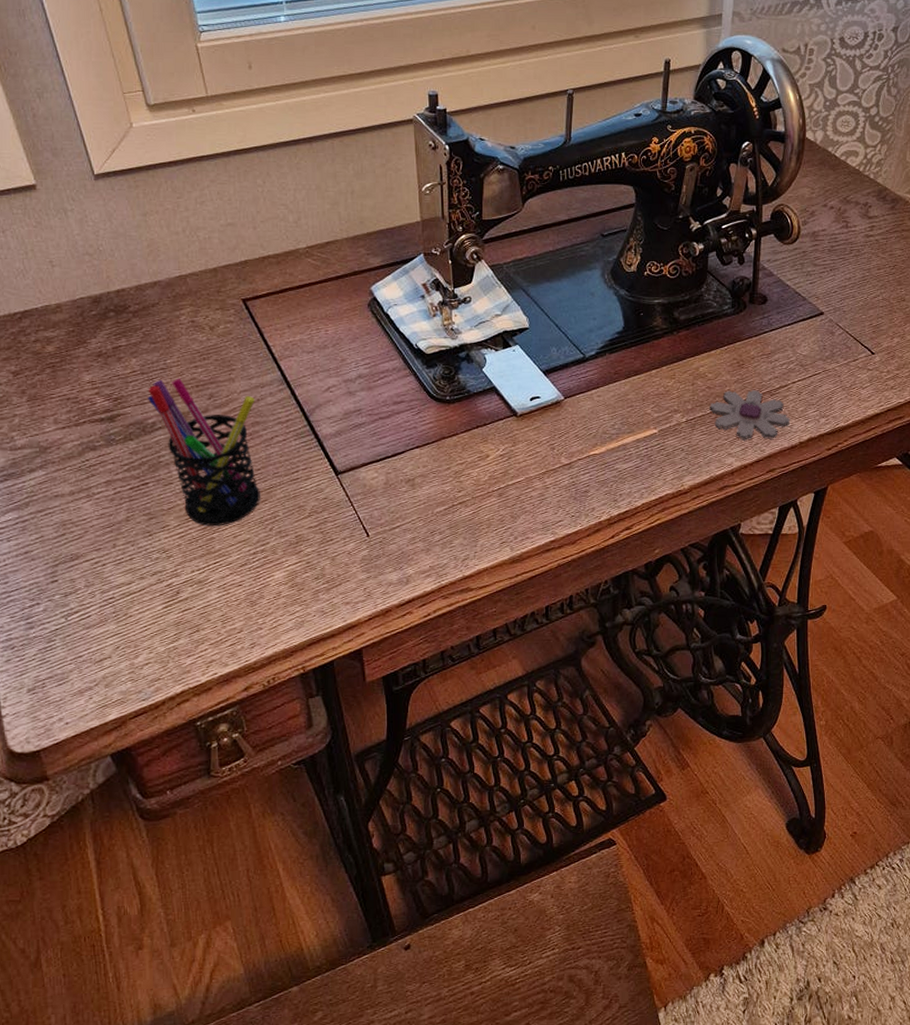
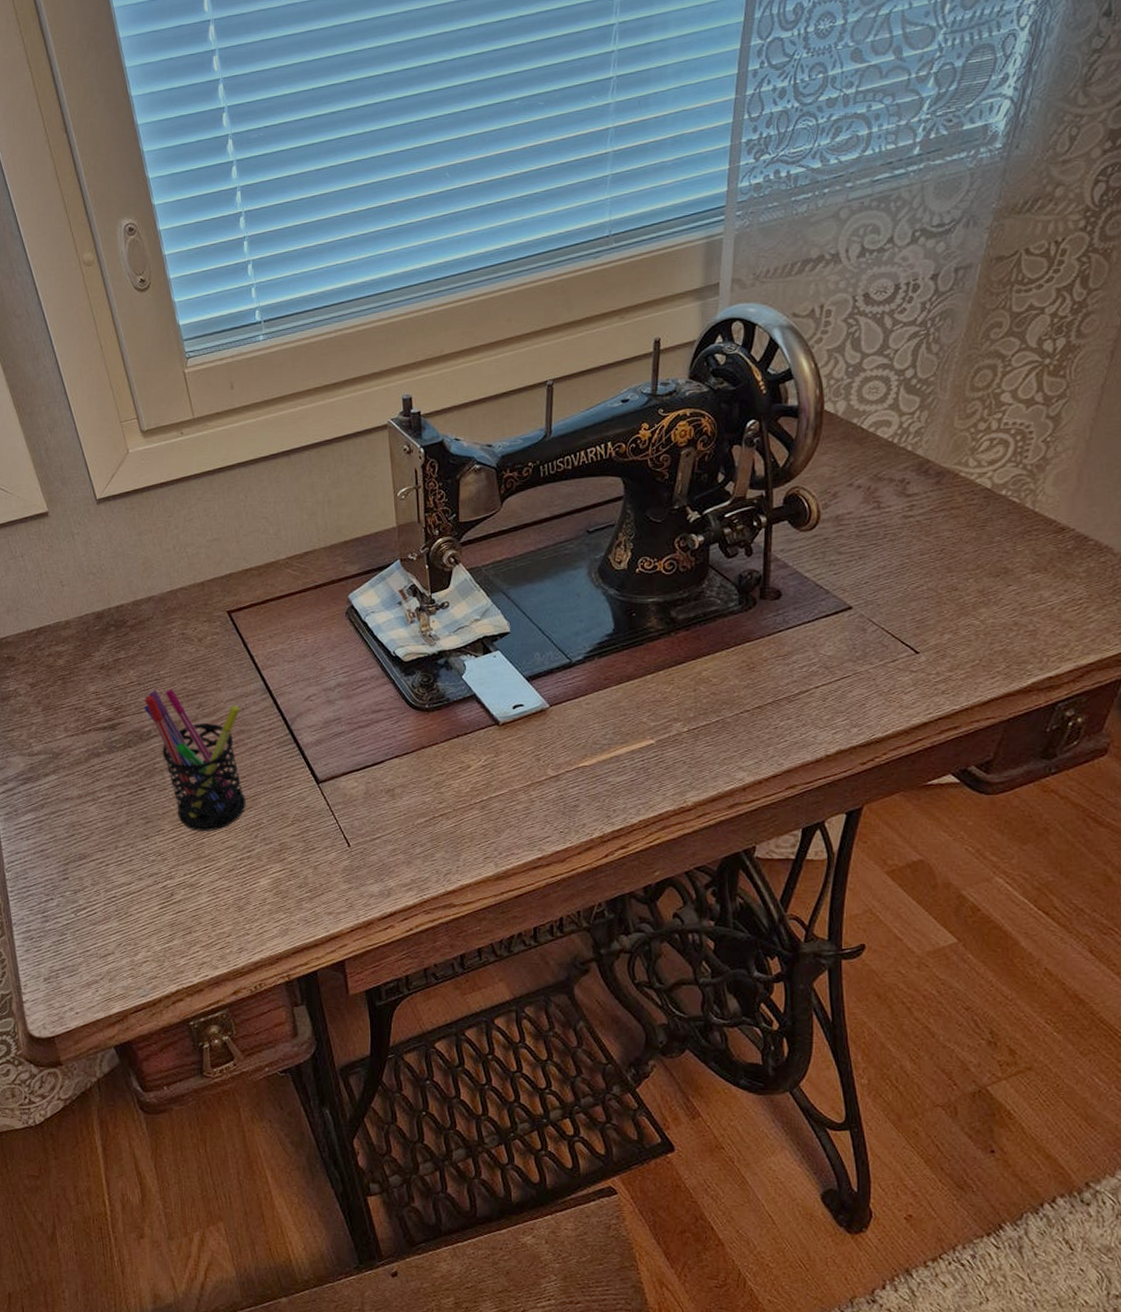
flower: present [710,389,791,441] -> none [715,695,814,753]

